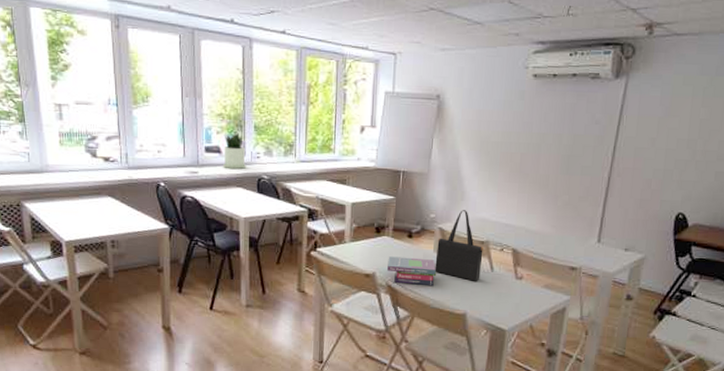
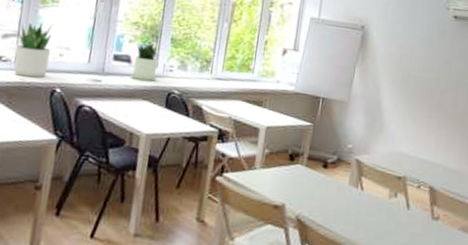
planter: none [119,121,150,175] -> present [14,21,54,78]
books: present [387,256,437,287] -> none [298,187,351,223]
tote bag: present [434,210,484,283] -> none [348,142,400,221]

